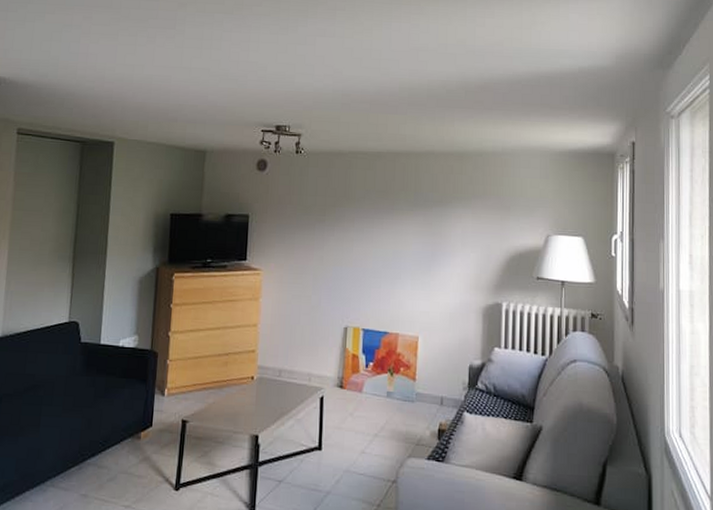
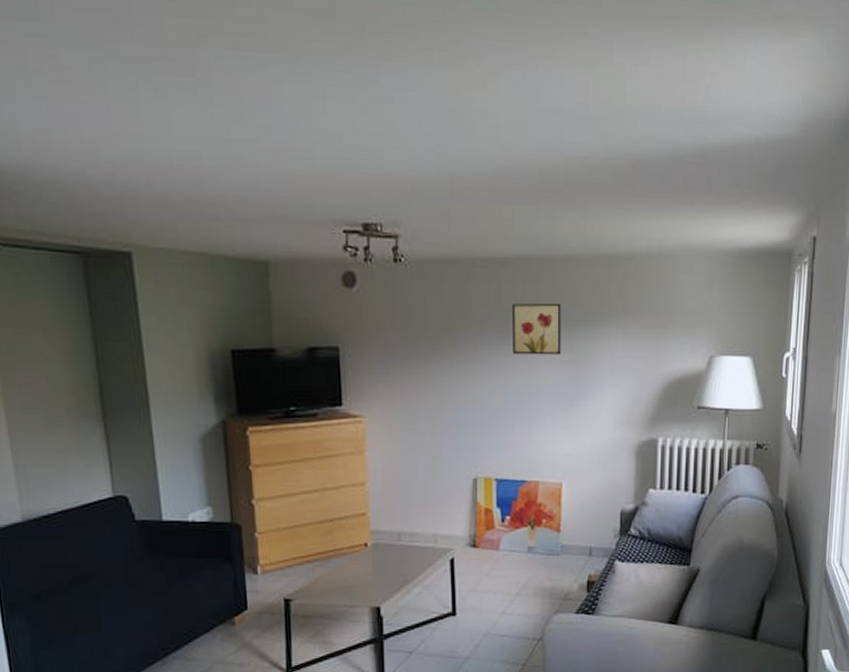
wall art: none [382,187,423,229] -> present [511,303,561,355]

